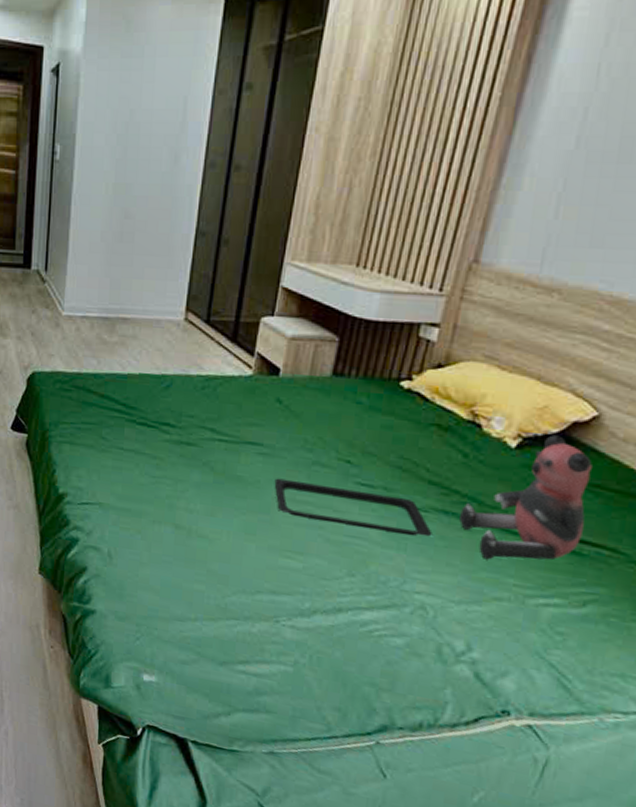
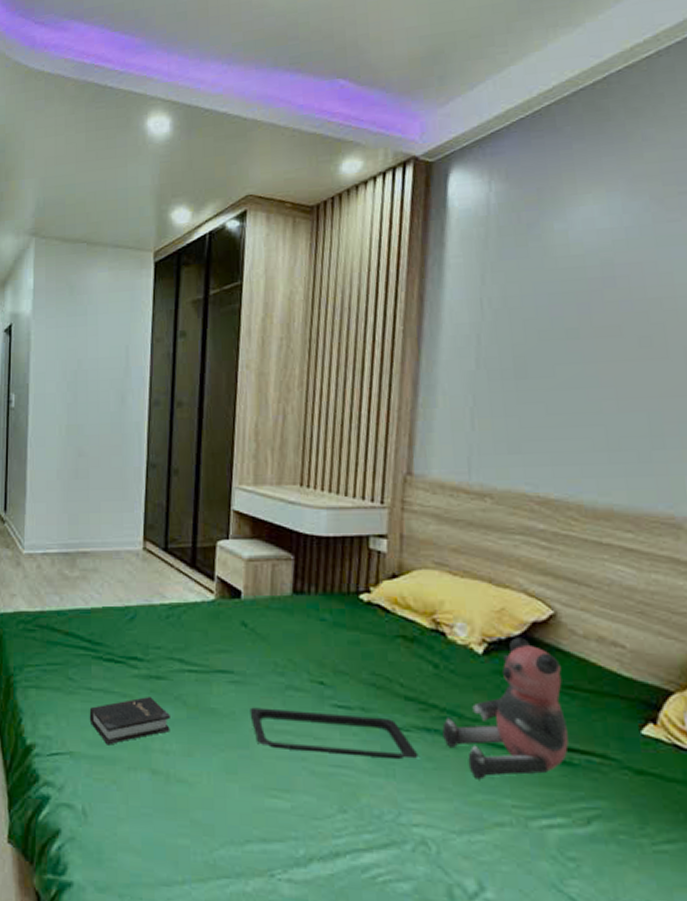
hardback book: none [119,460,198,500] -> present [89,697,171,745]

